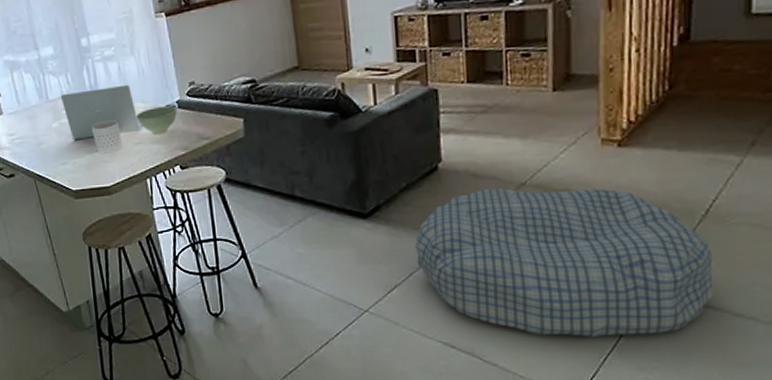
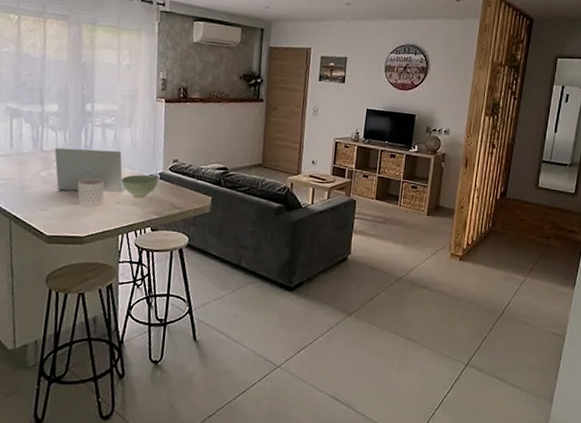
dog bed: present [415,188,714,337] -> none [321,278,503,396]

